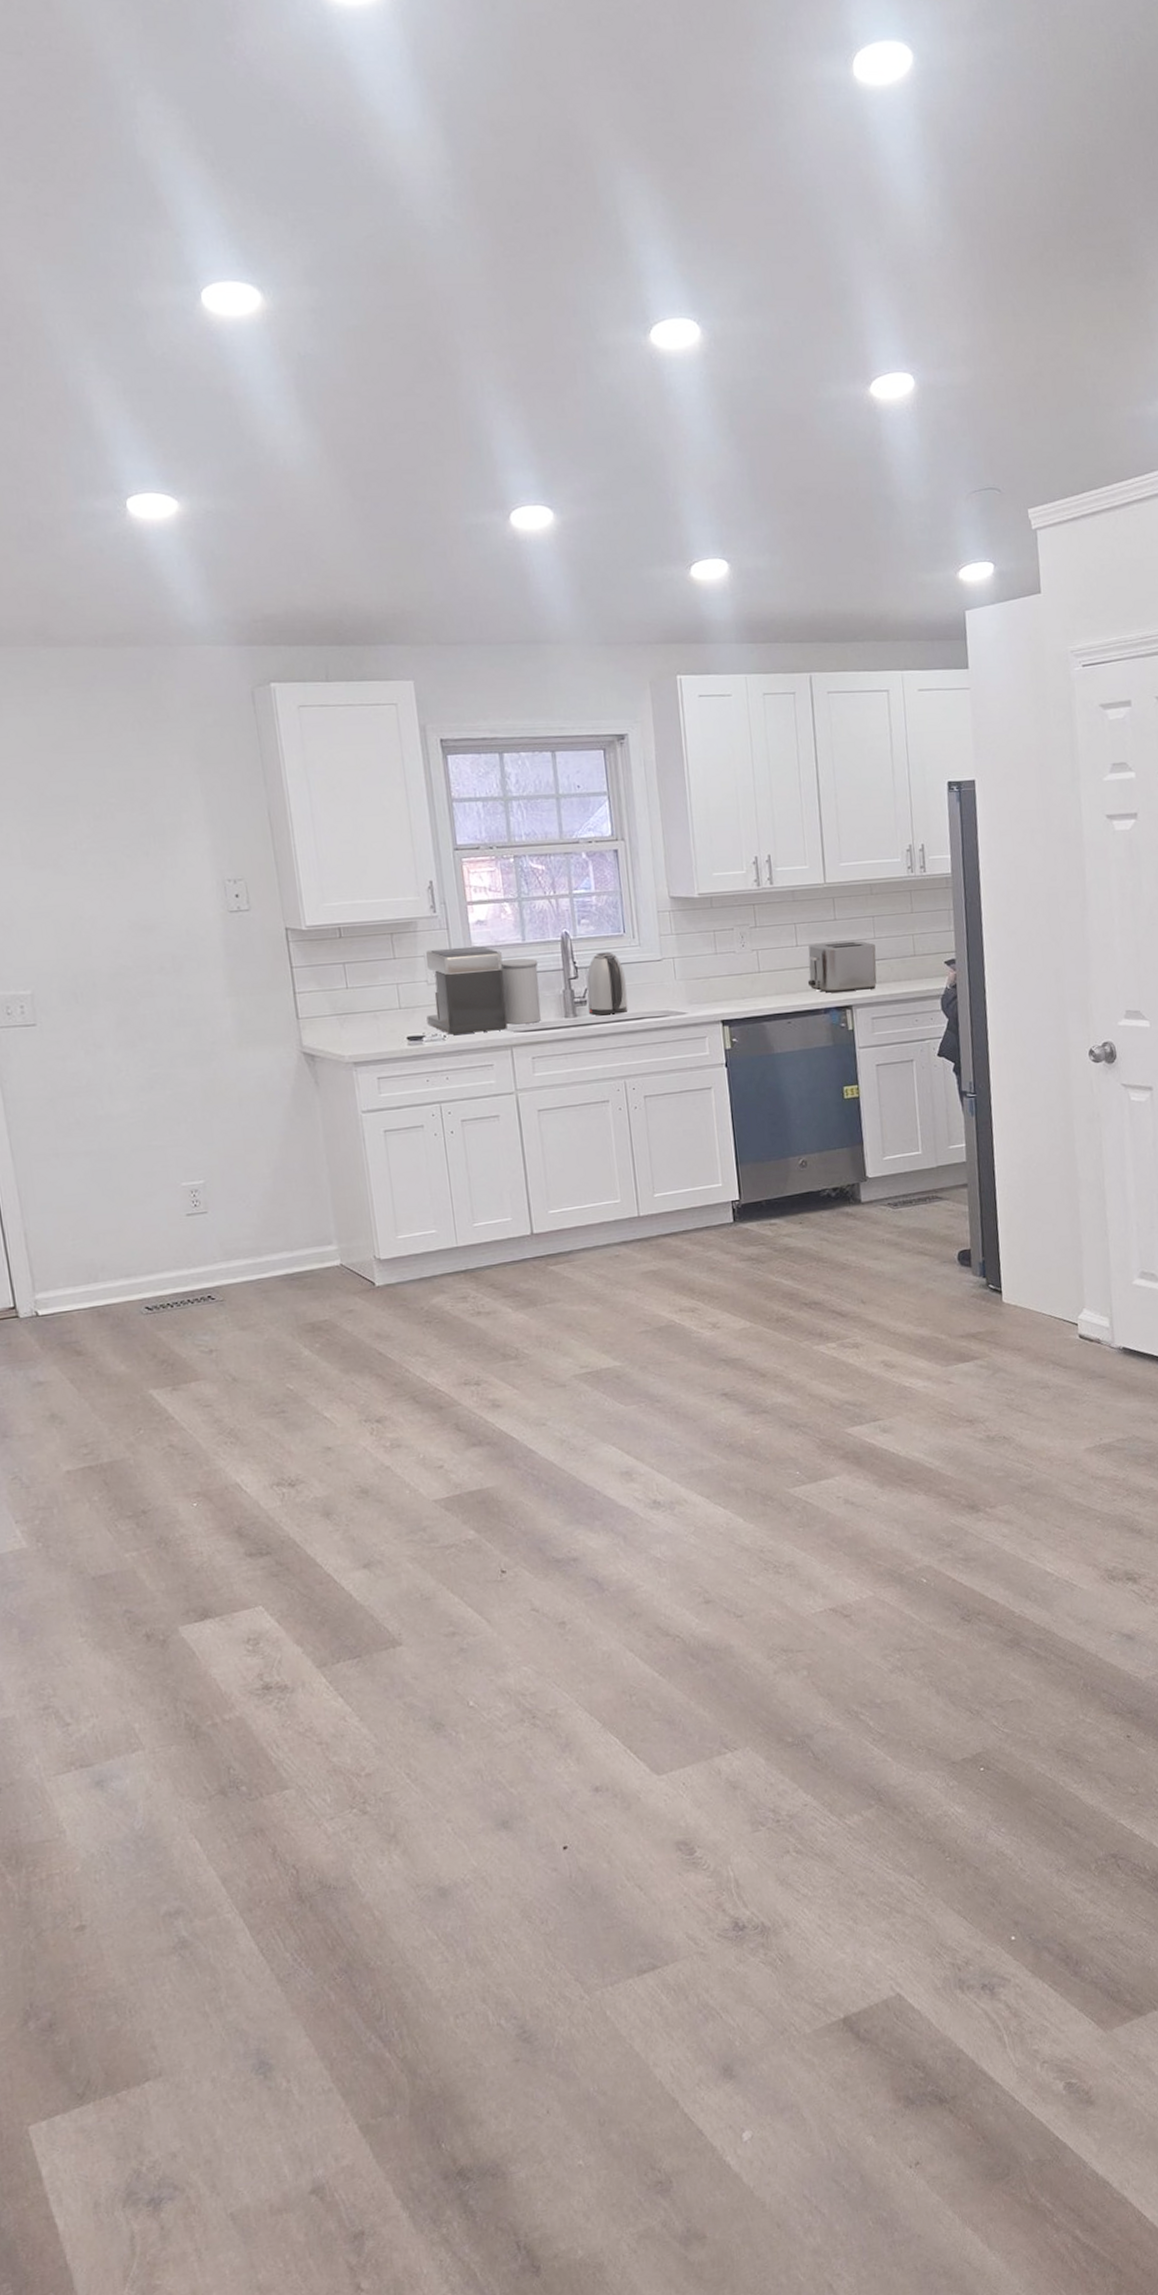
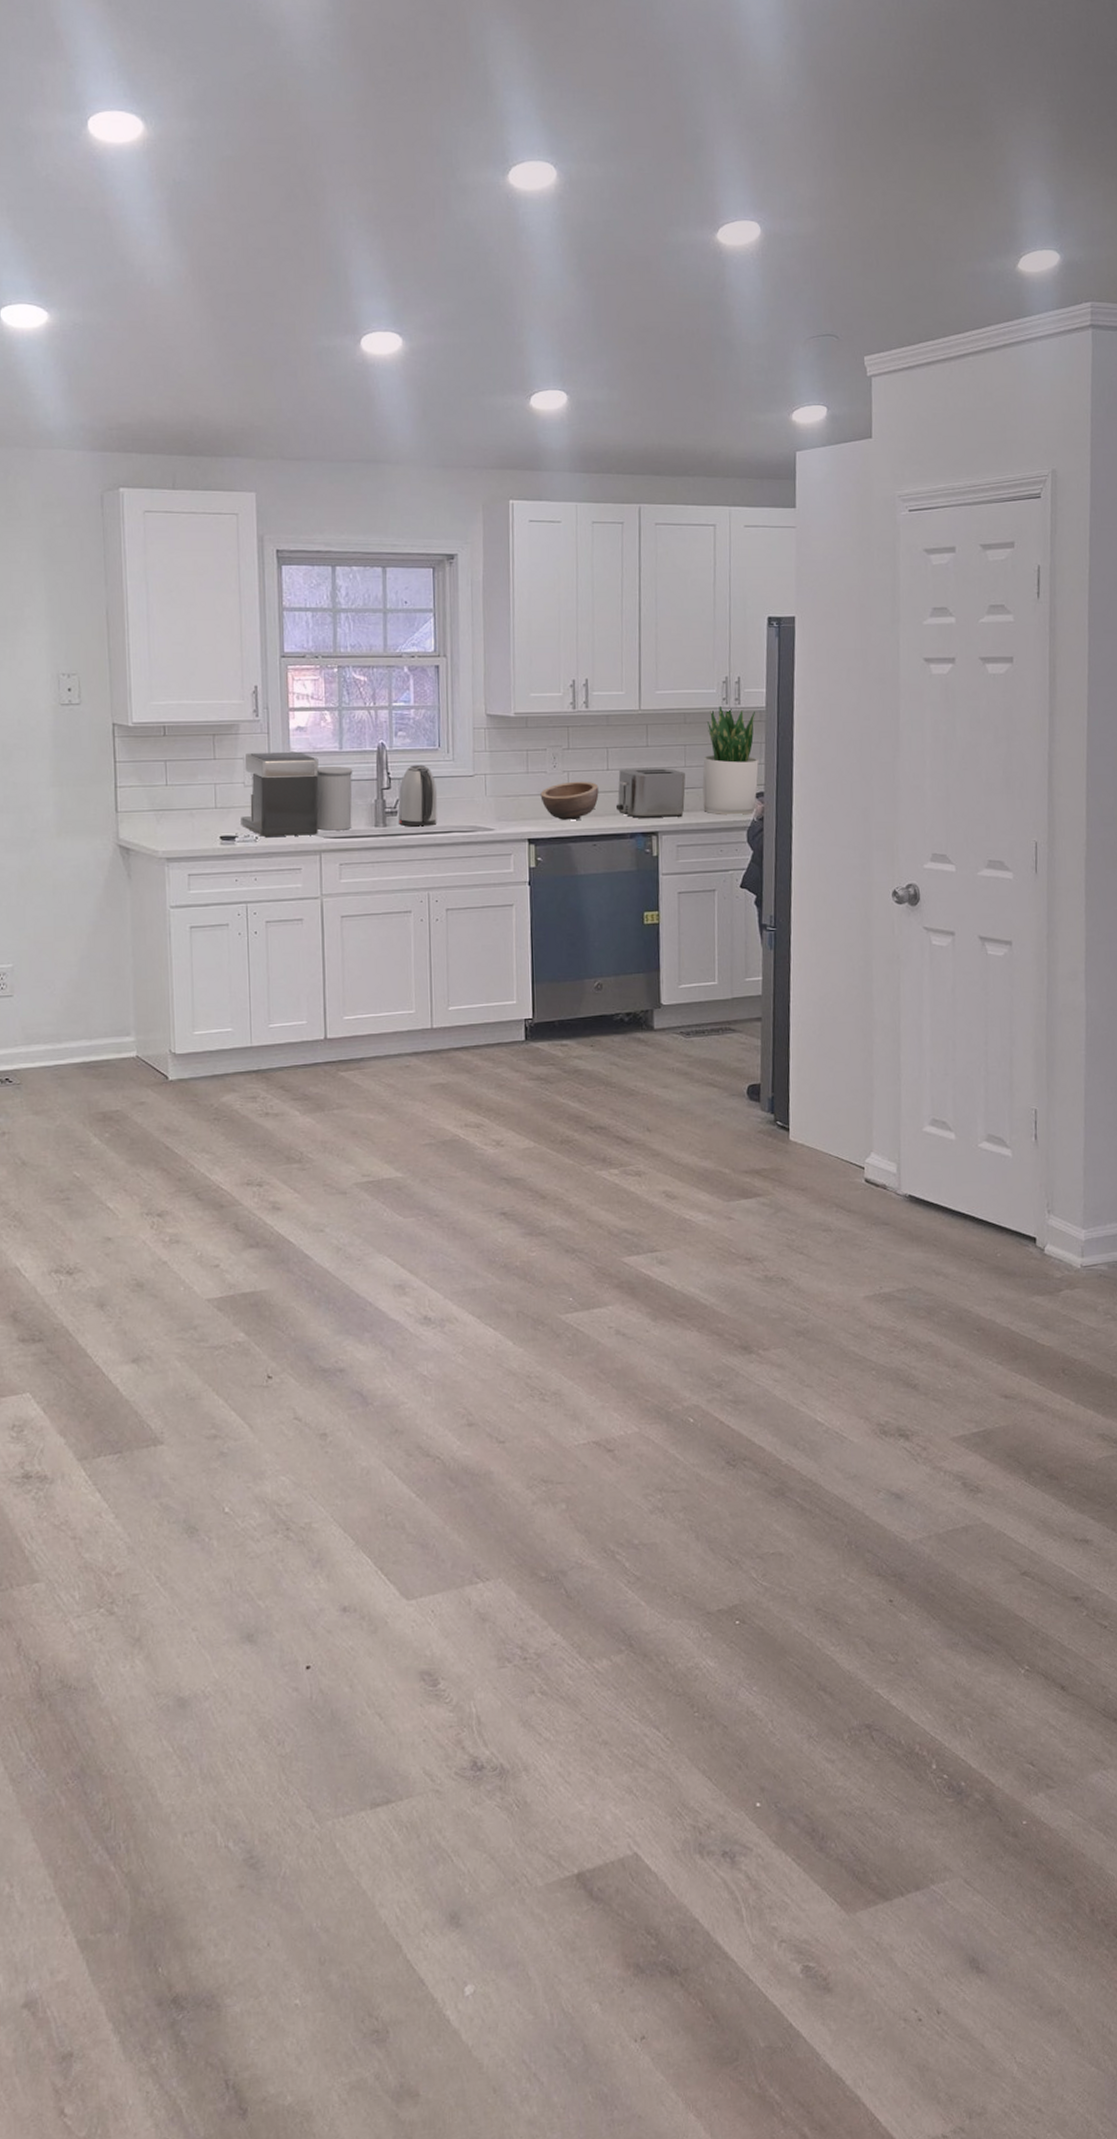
wooden bowl: none [730,958,790,1001] -> present [540,781,599,821]
planter: none [892,875,949,985] -> present [702,707,759,816]

